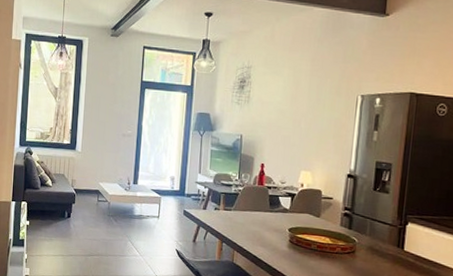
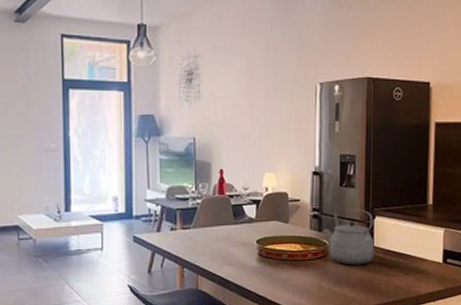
tea kettle: none [353,211,406,266] -> present [323,208,374,265]

